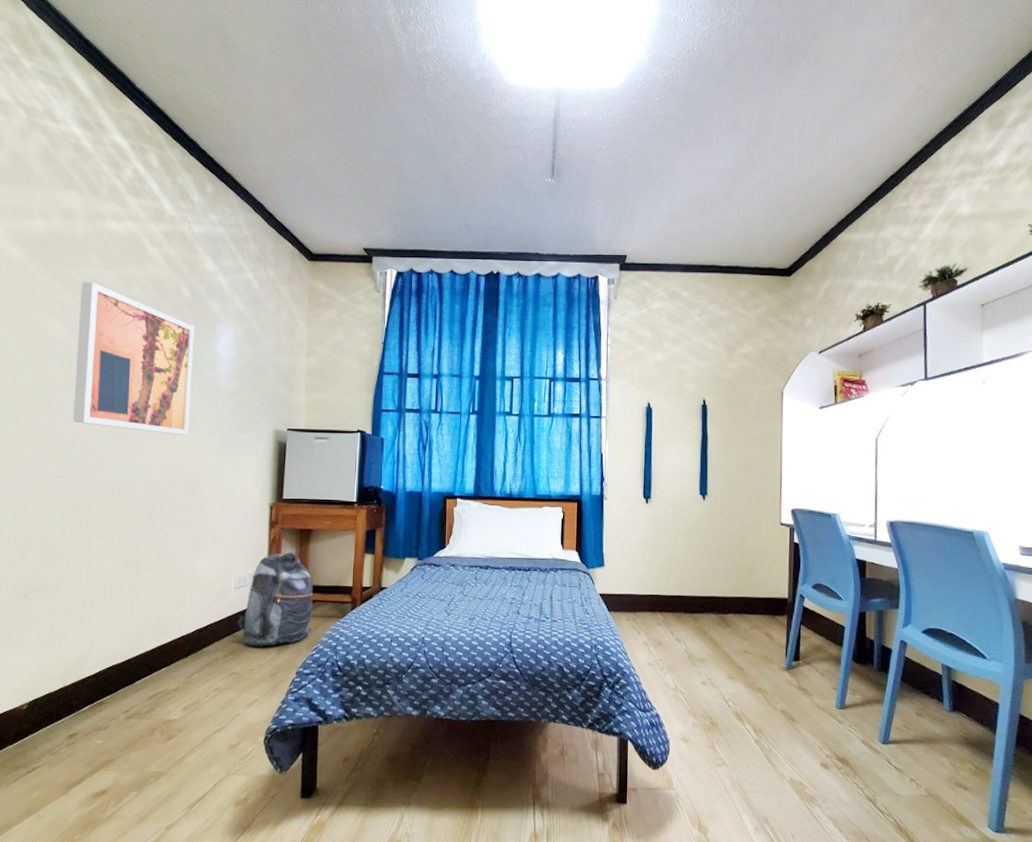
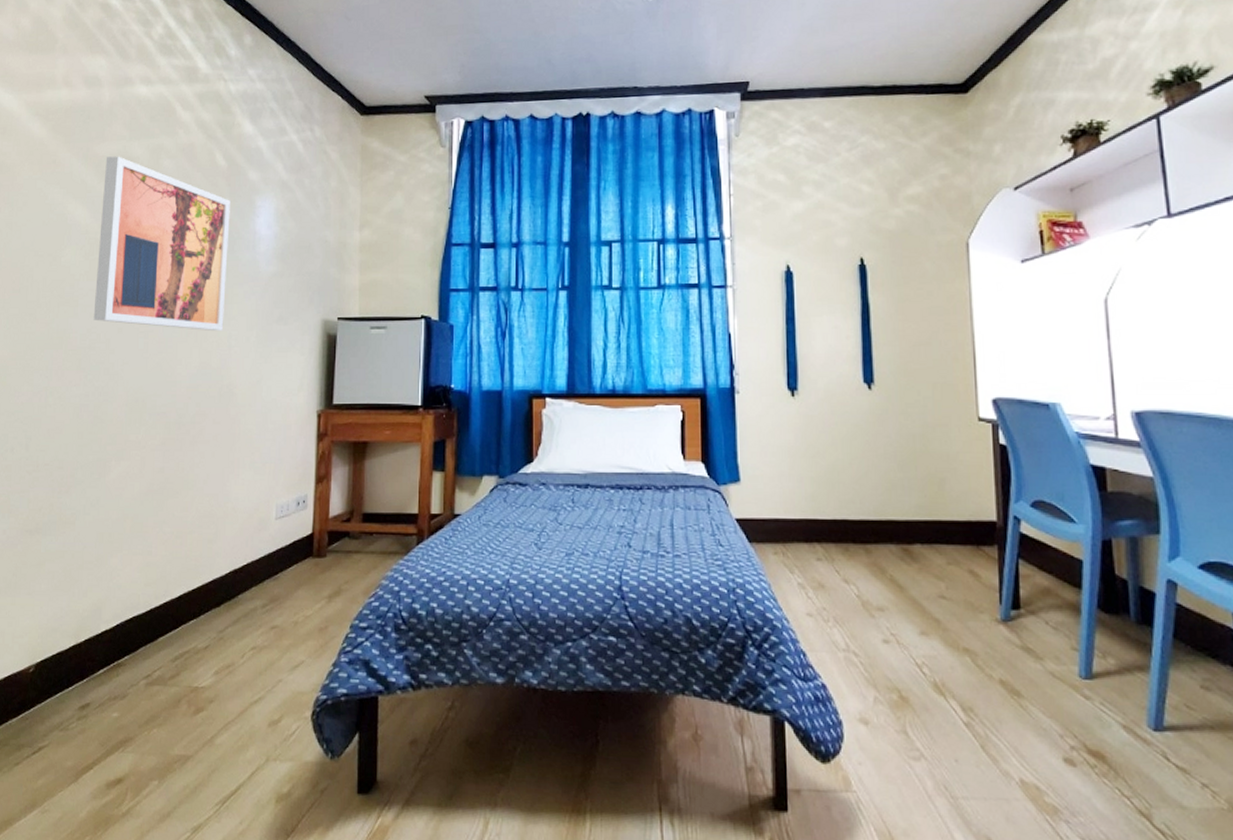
backpack: present [236,551,314,647] -> none [278,470,371,593]

